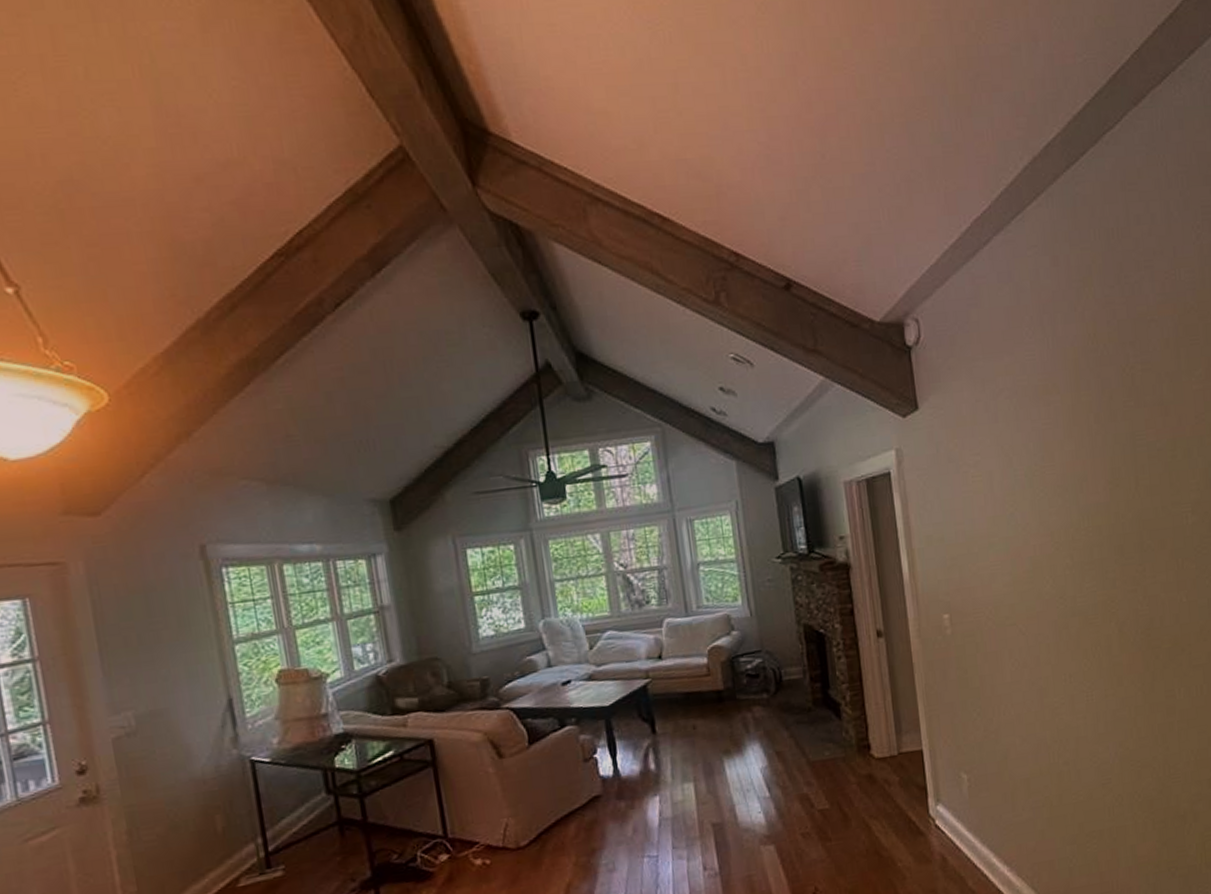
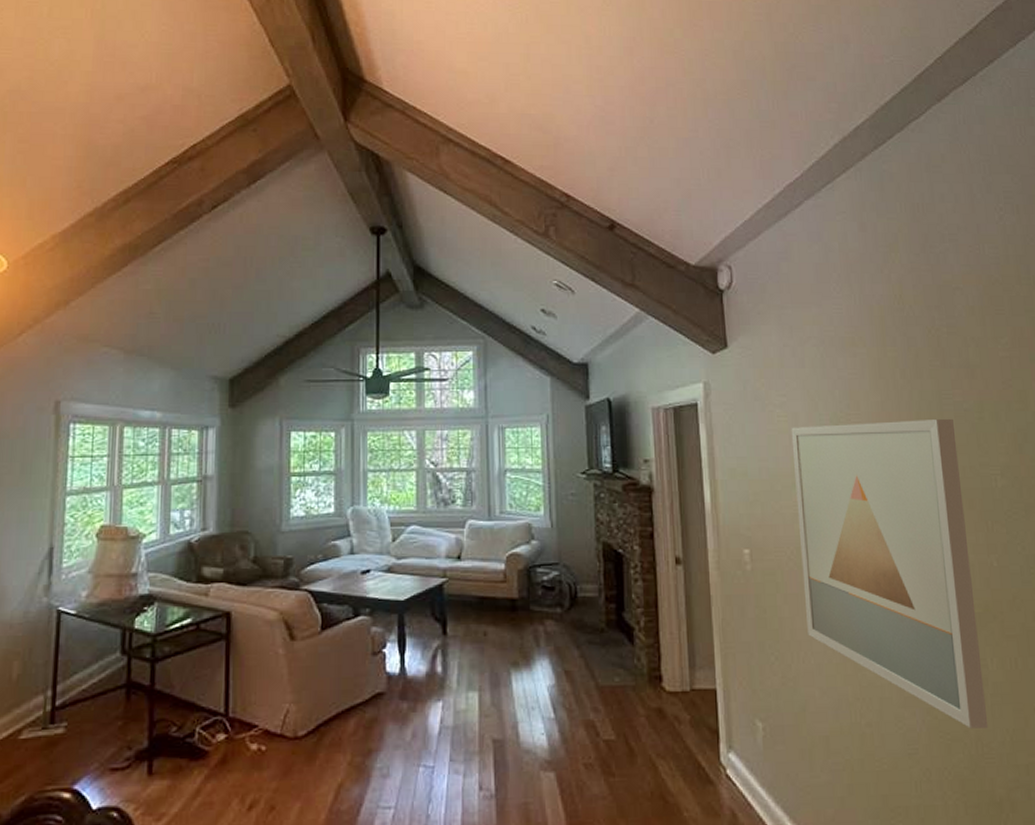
wall art: none [986,459,1175,754] -> present [791,418,989,729]

